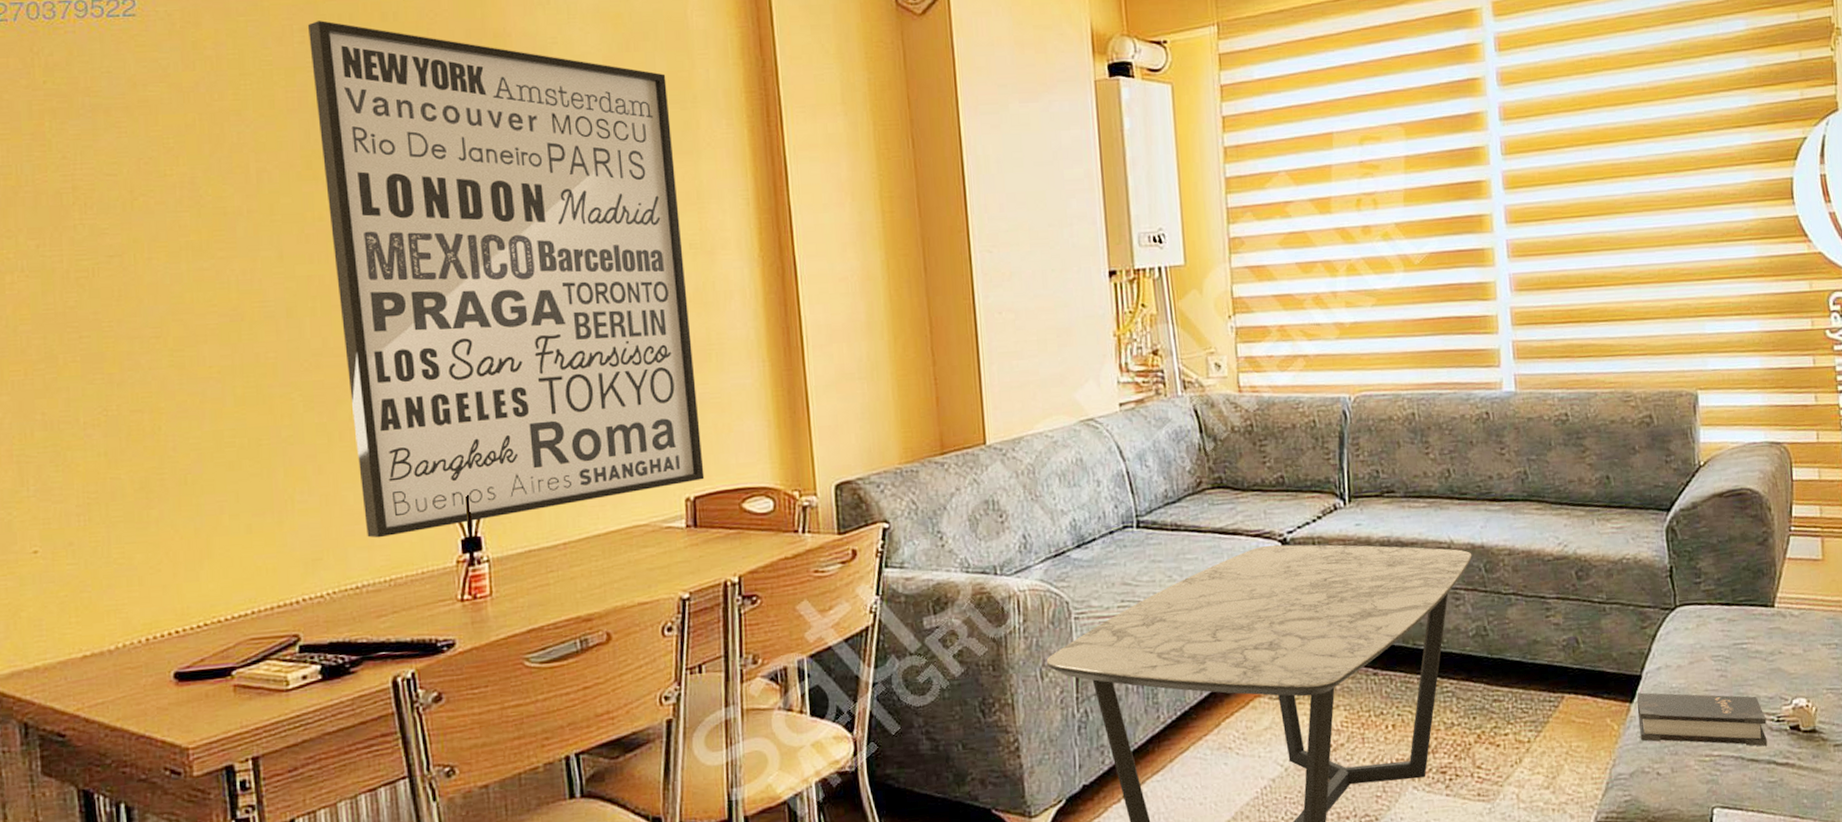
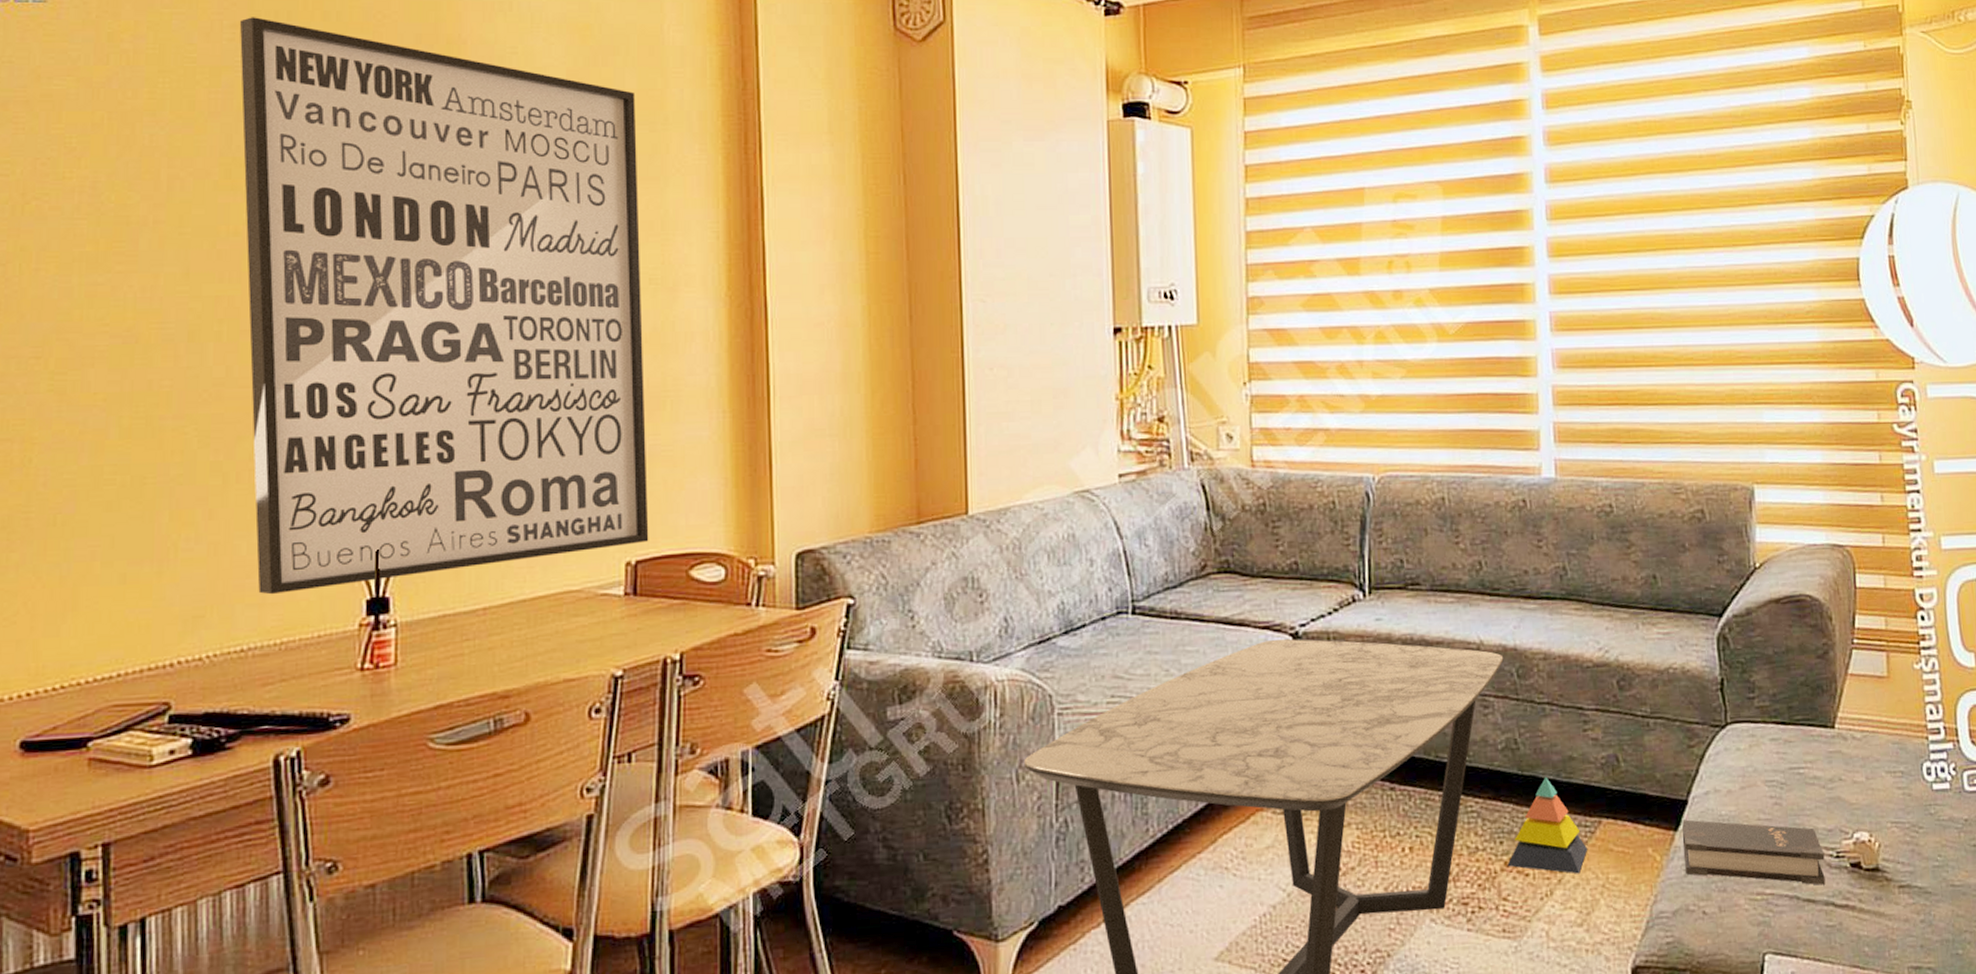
stacking toy: none [1480,659,1553,744] -> present [1507,776,1588,874]

